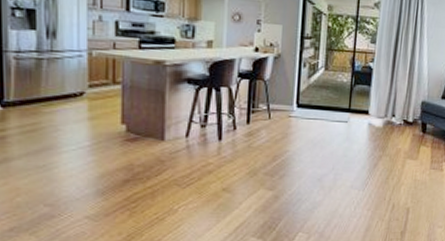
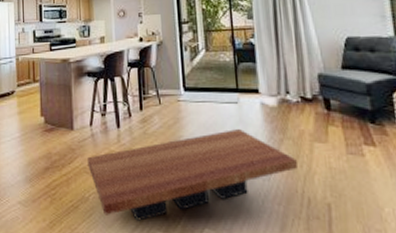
coffee table: none [179,146,390,229] -> present [87,129,297,221]

